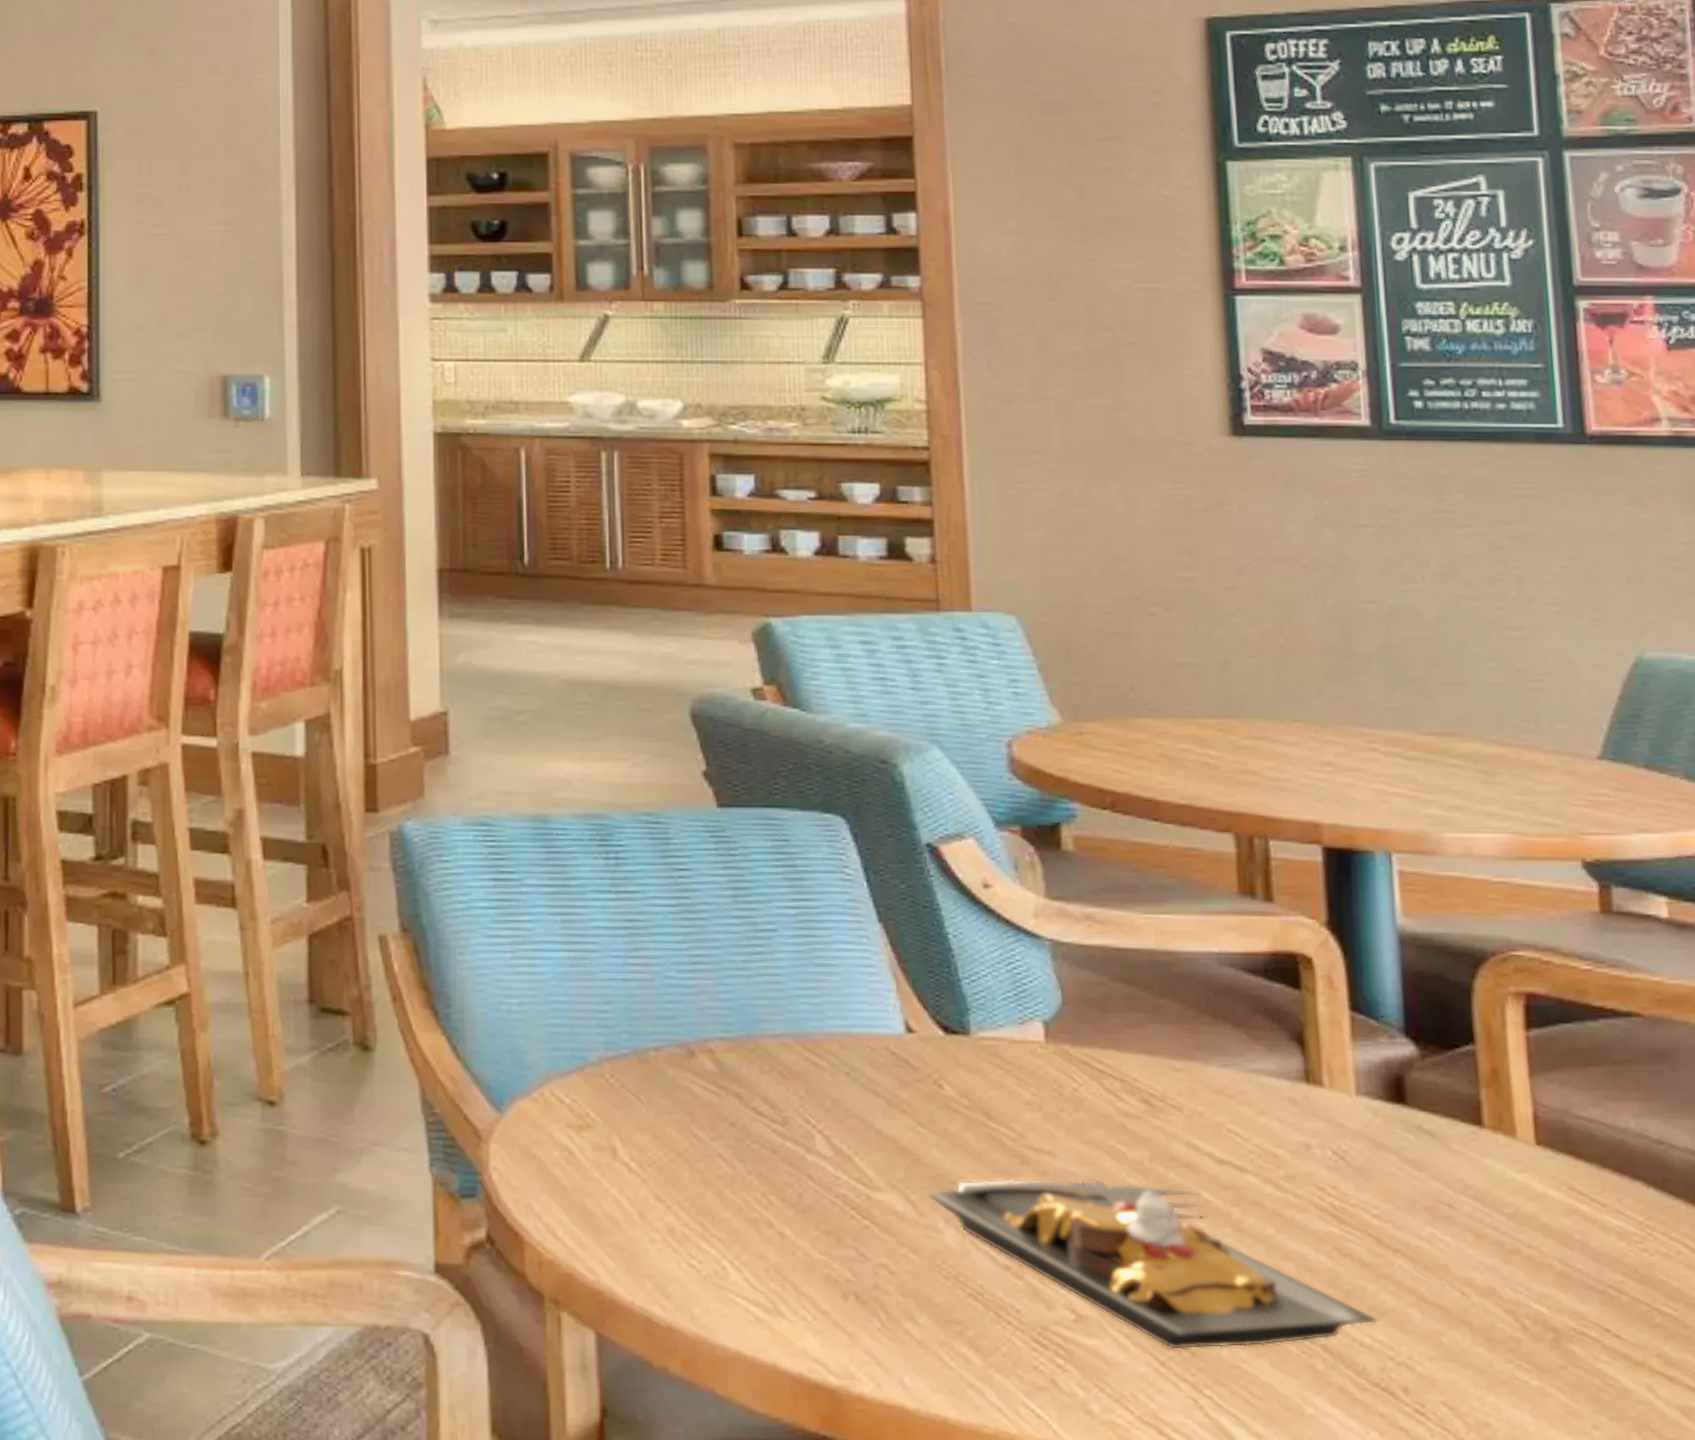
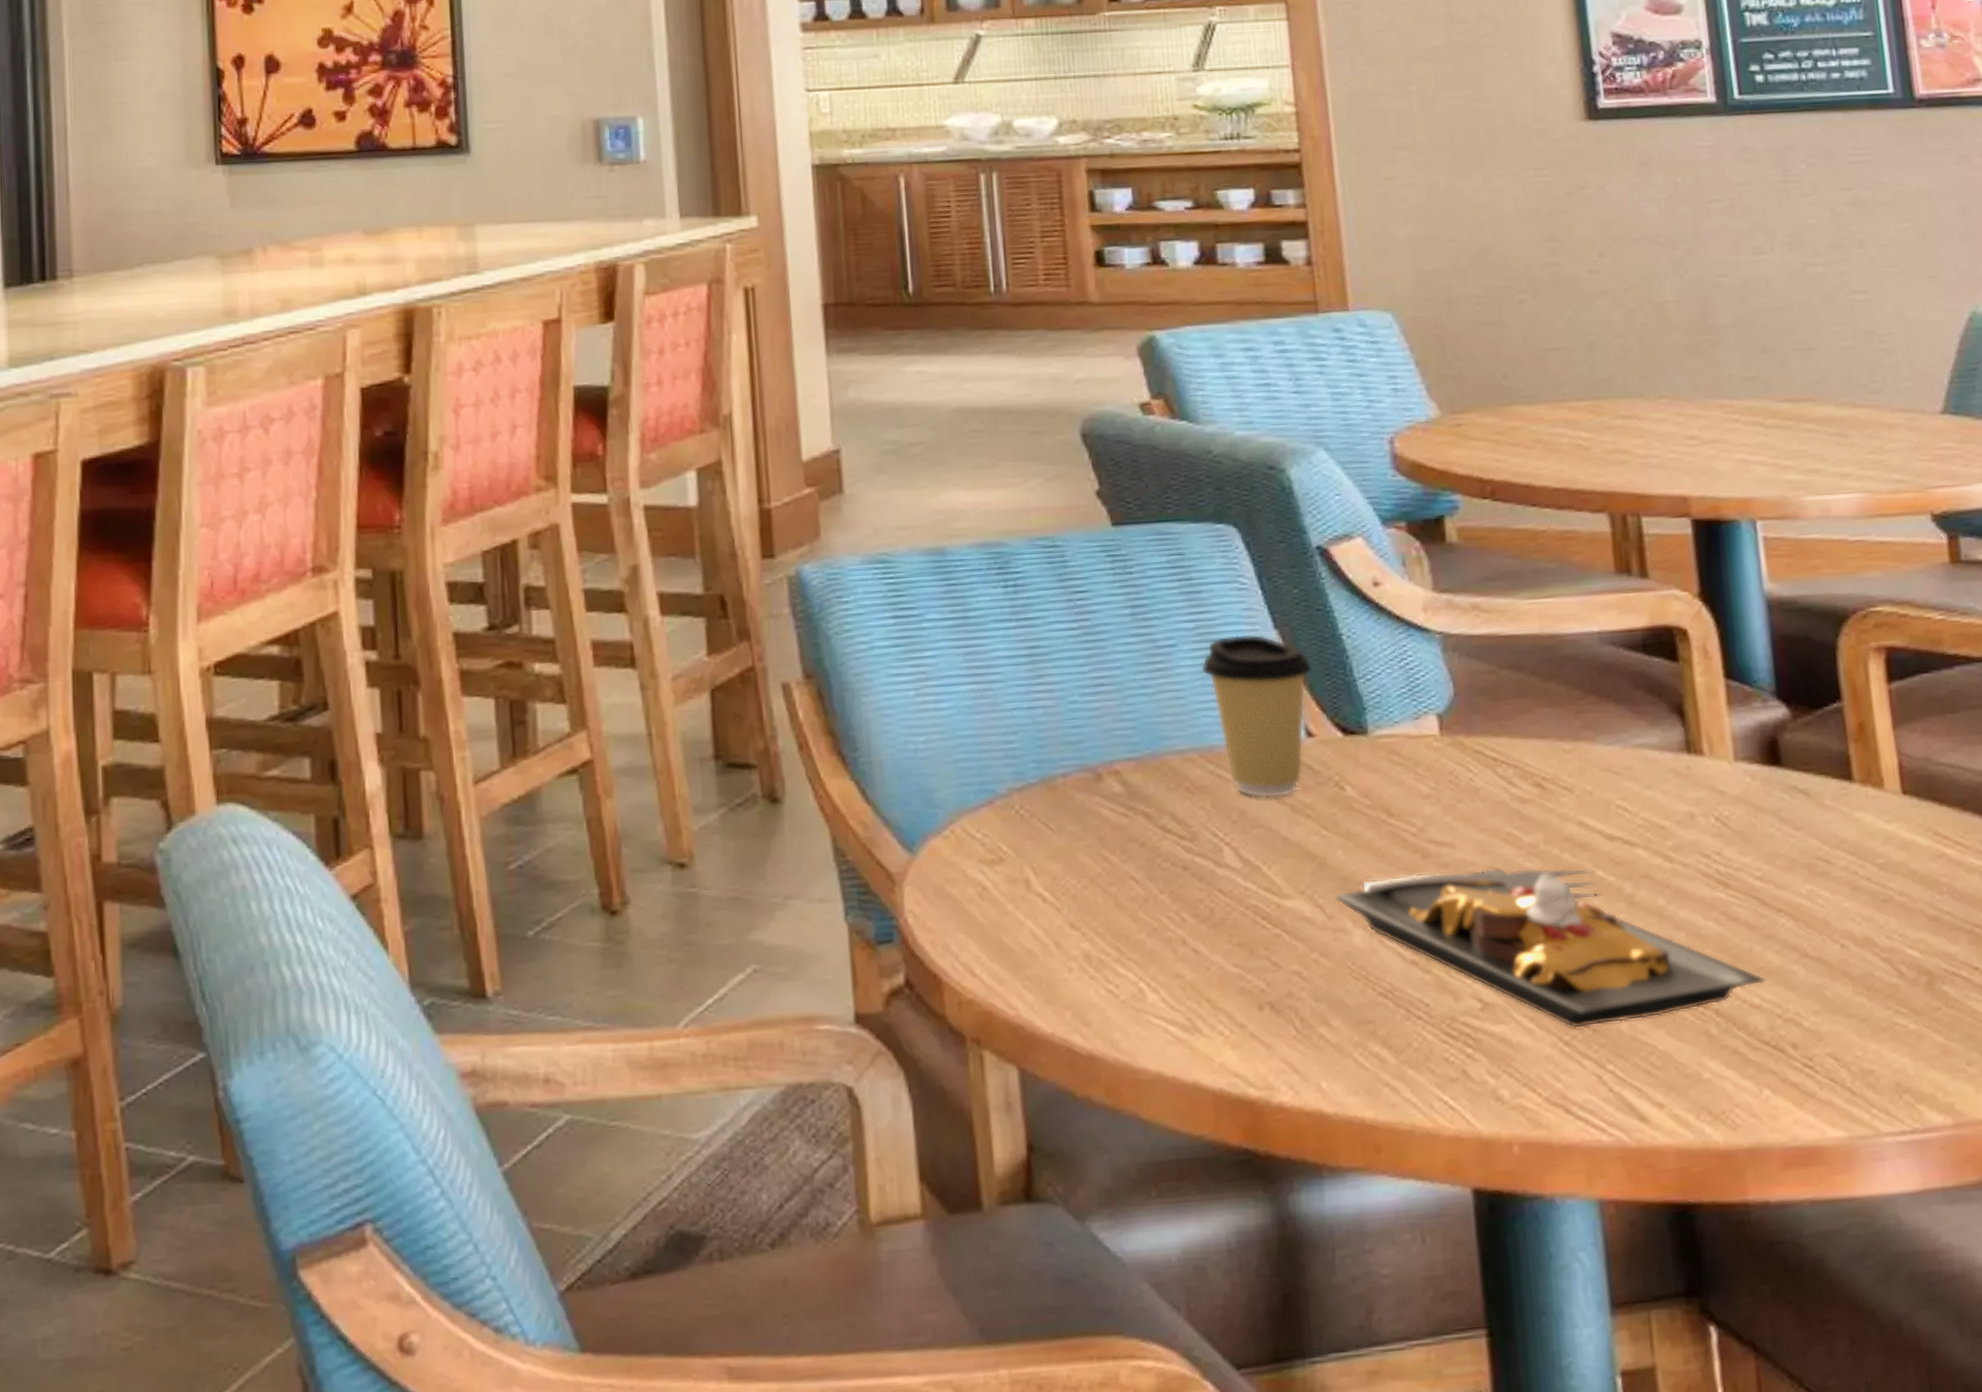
coffee cup: none [801,925,916,1091] -> present [1201,634,1312,799]

